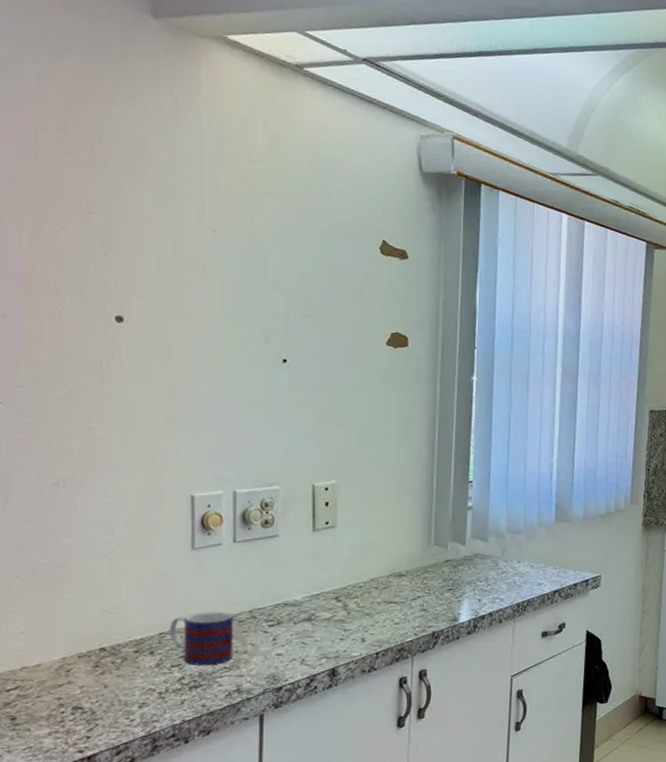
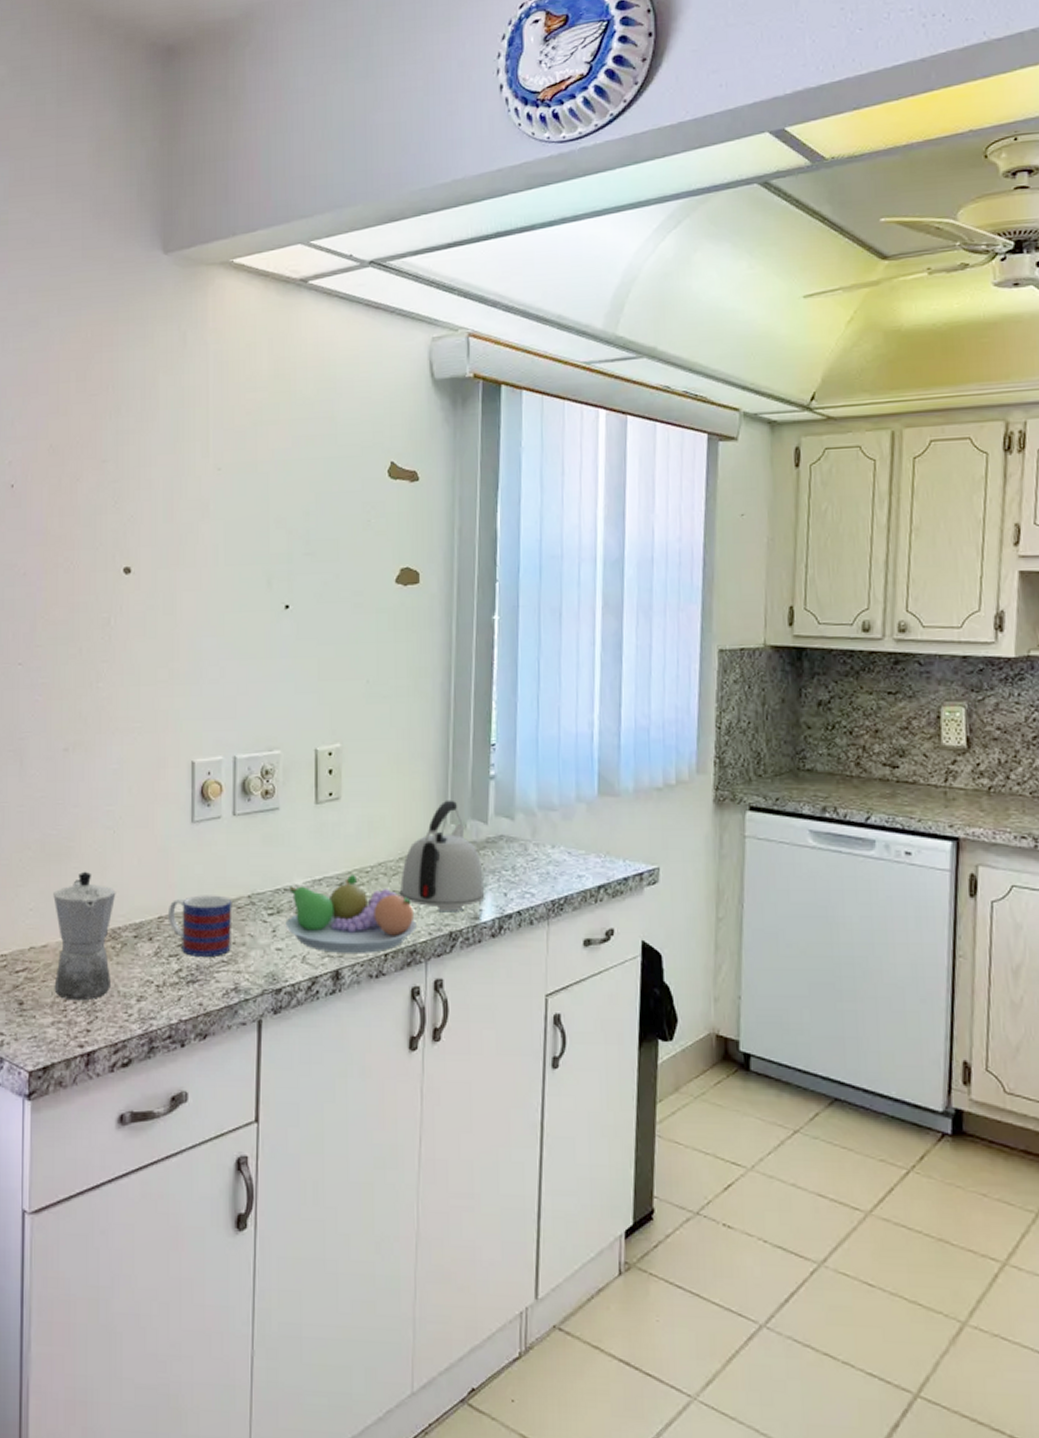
moka pot: none [46,595,115,712] -> present [53,871,116,1001]
fruit bowl: none [285,590,404,655] -> present [285,875,417,953]
kettle: none [389,526,463,616] -> present [399,800,485,911]

